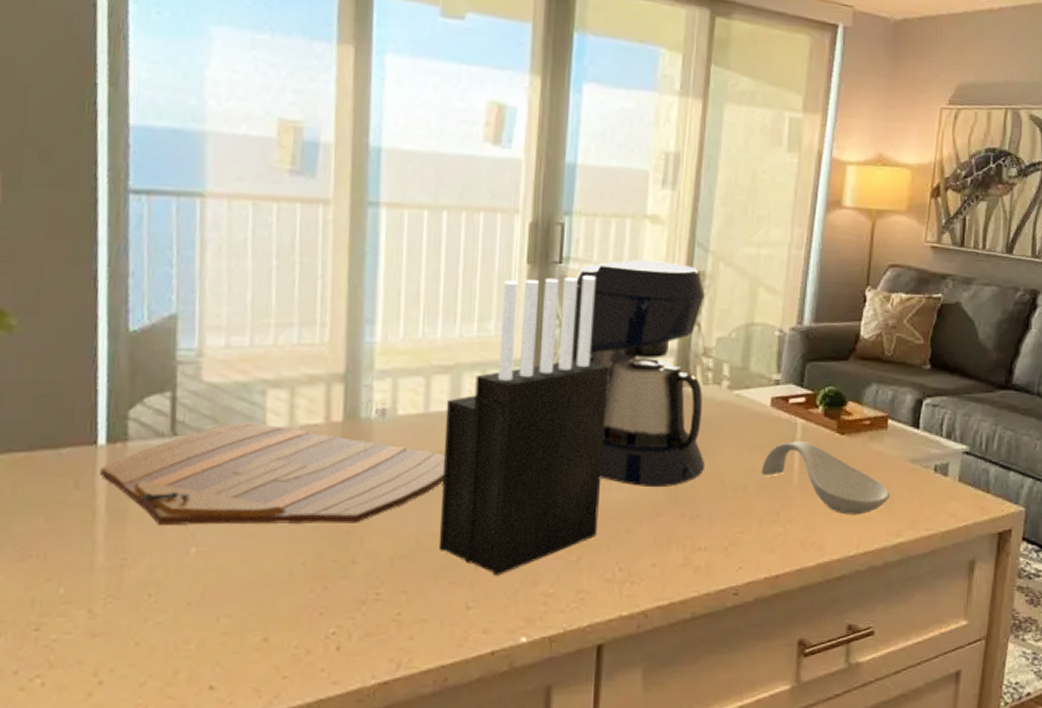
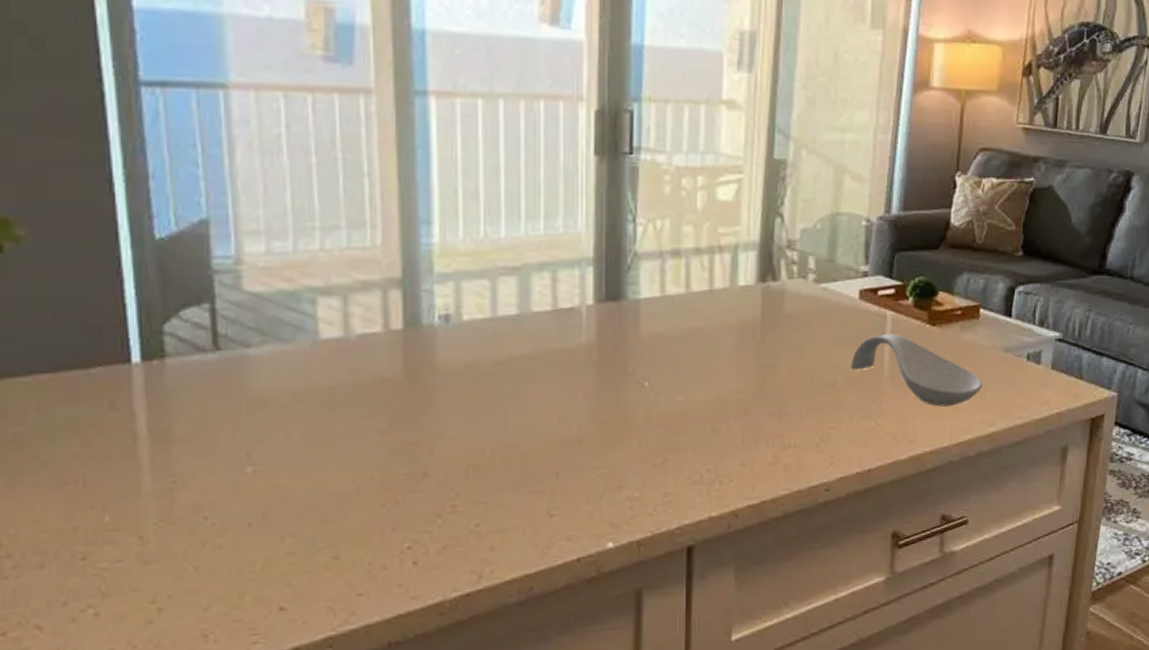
cutting board: present [100,421,445,525] -> none [138,332,517,445]
knife block: present [438,276,609,576] -> none [515,168,688,482]
coffee maker: present [571,259,706,488] -> none [647,148,793,387]

